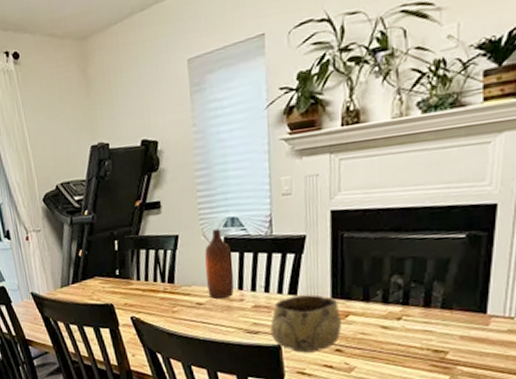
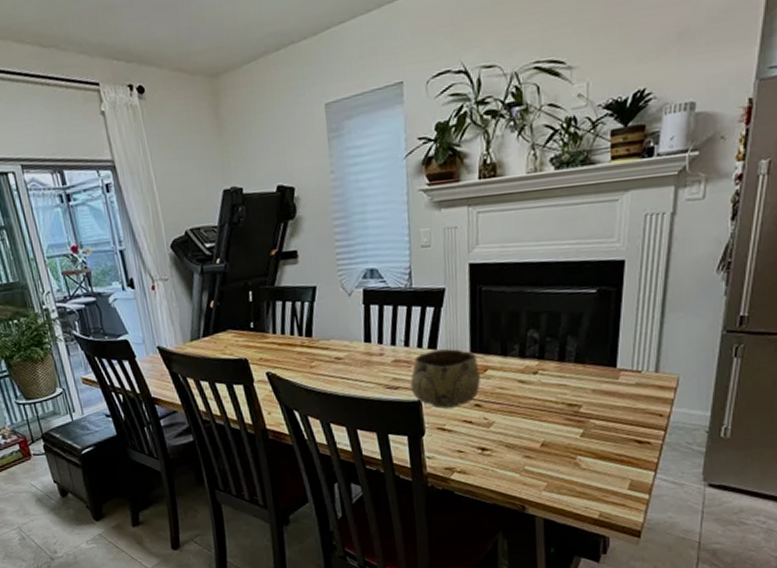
bottle: present [205,228,234,300] -> none [343,280,374,354]

